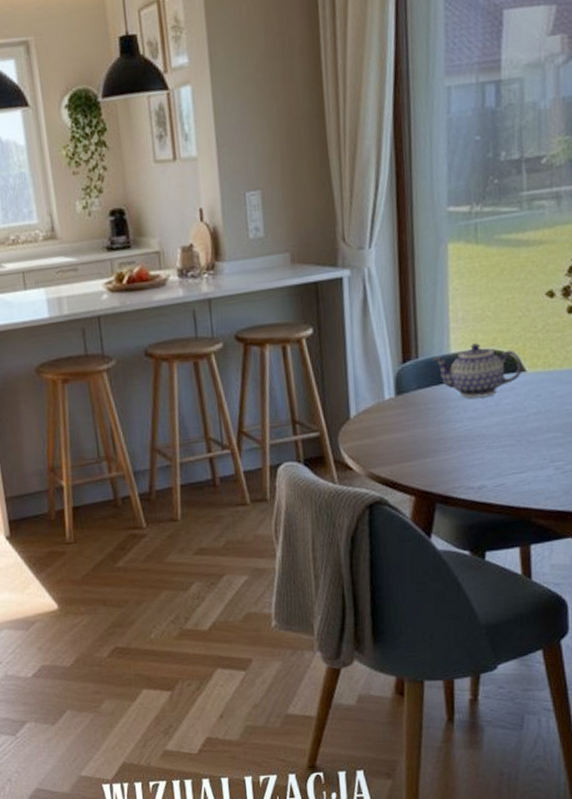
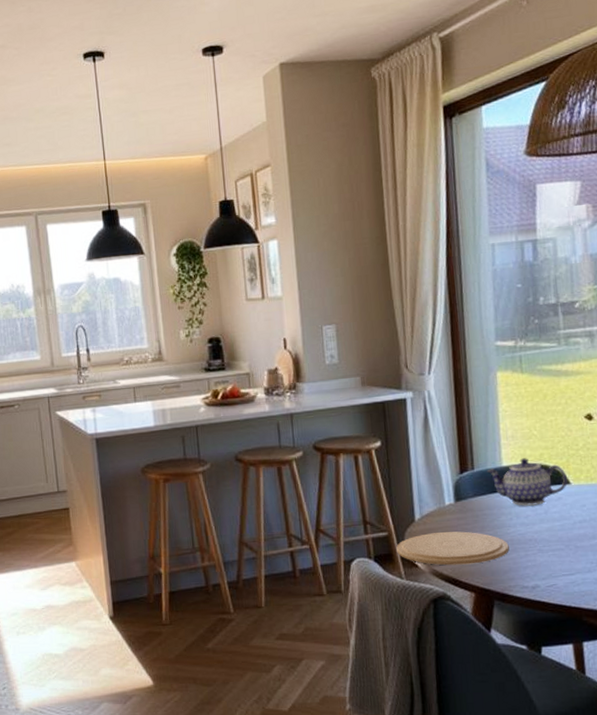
plate: none [329,428,455,467] -> present [396,531,509,566]

